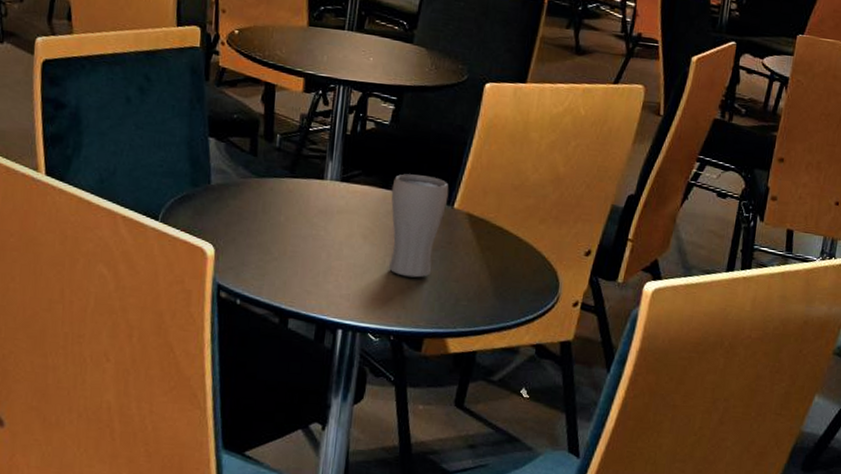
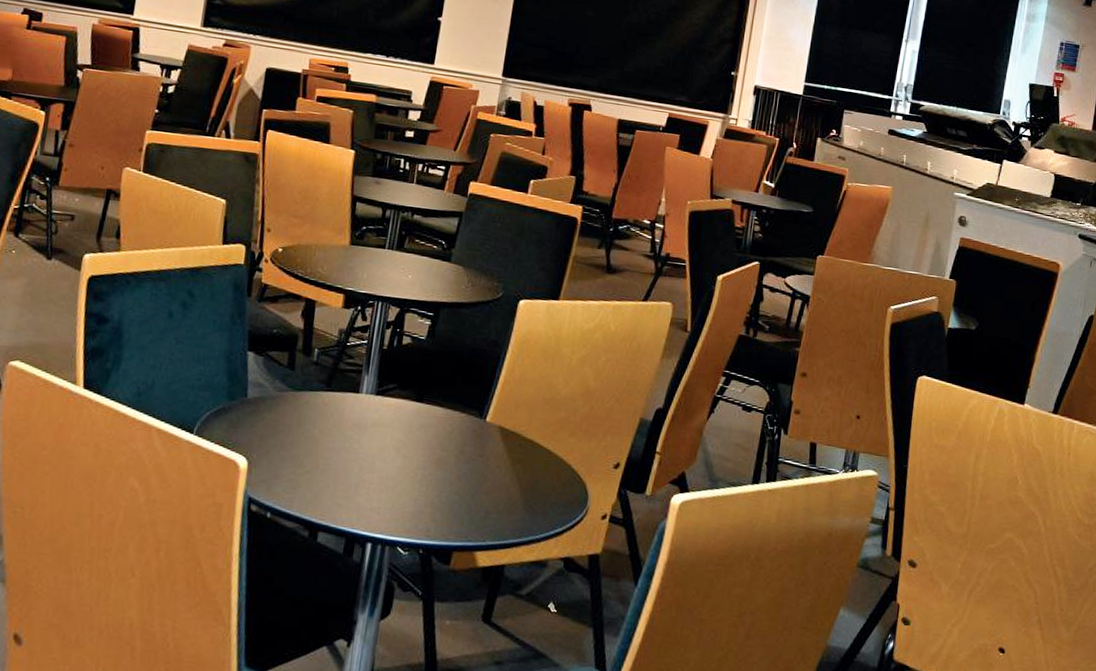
drinking glass: present [389,173,449,278] -> none [420,387,482,491]

